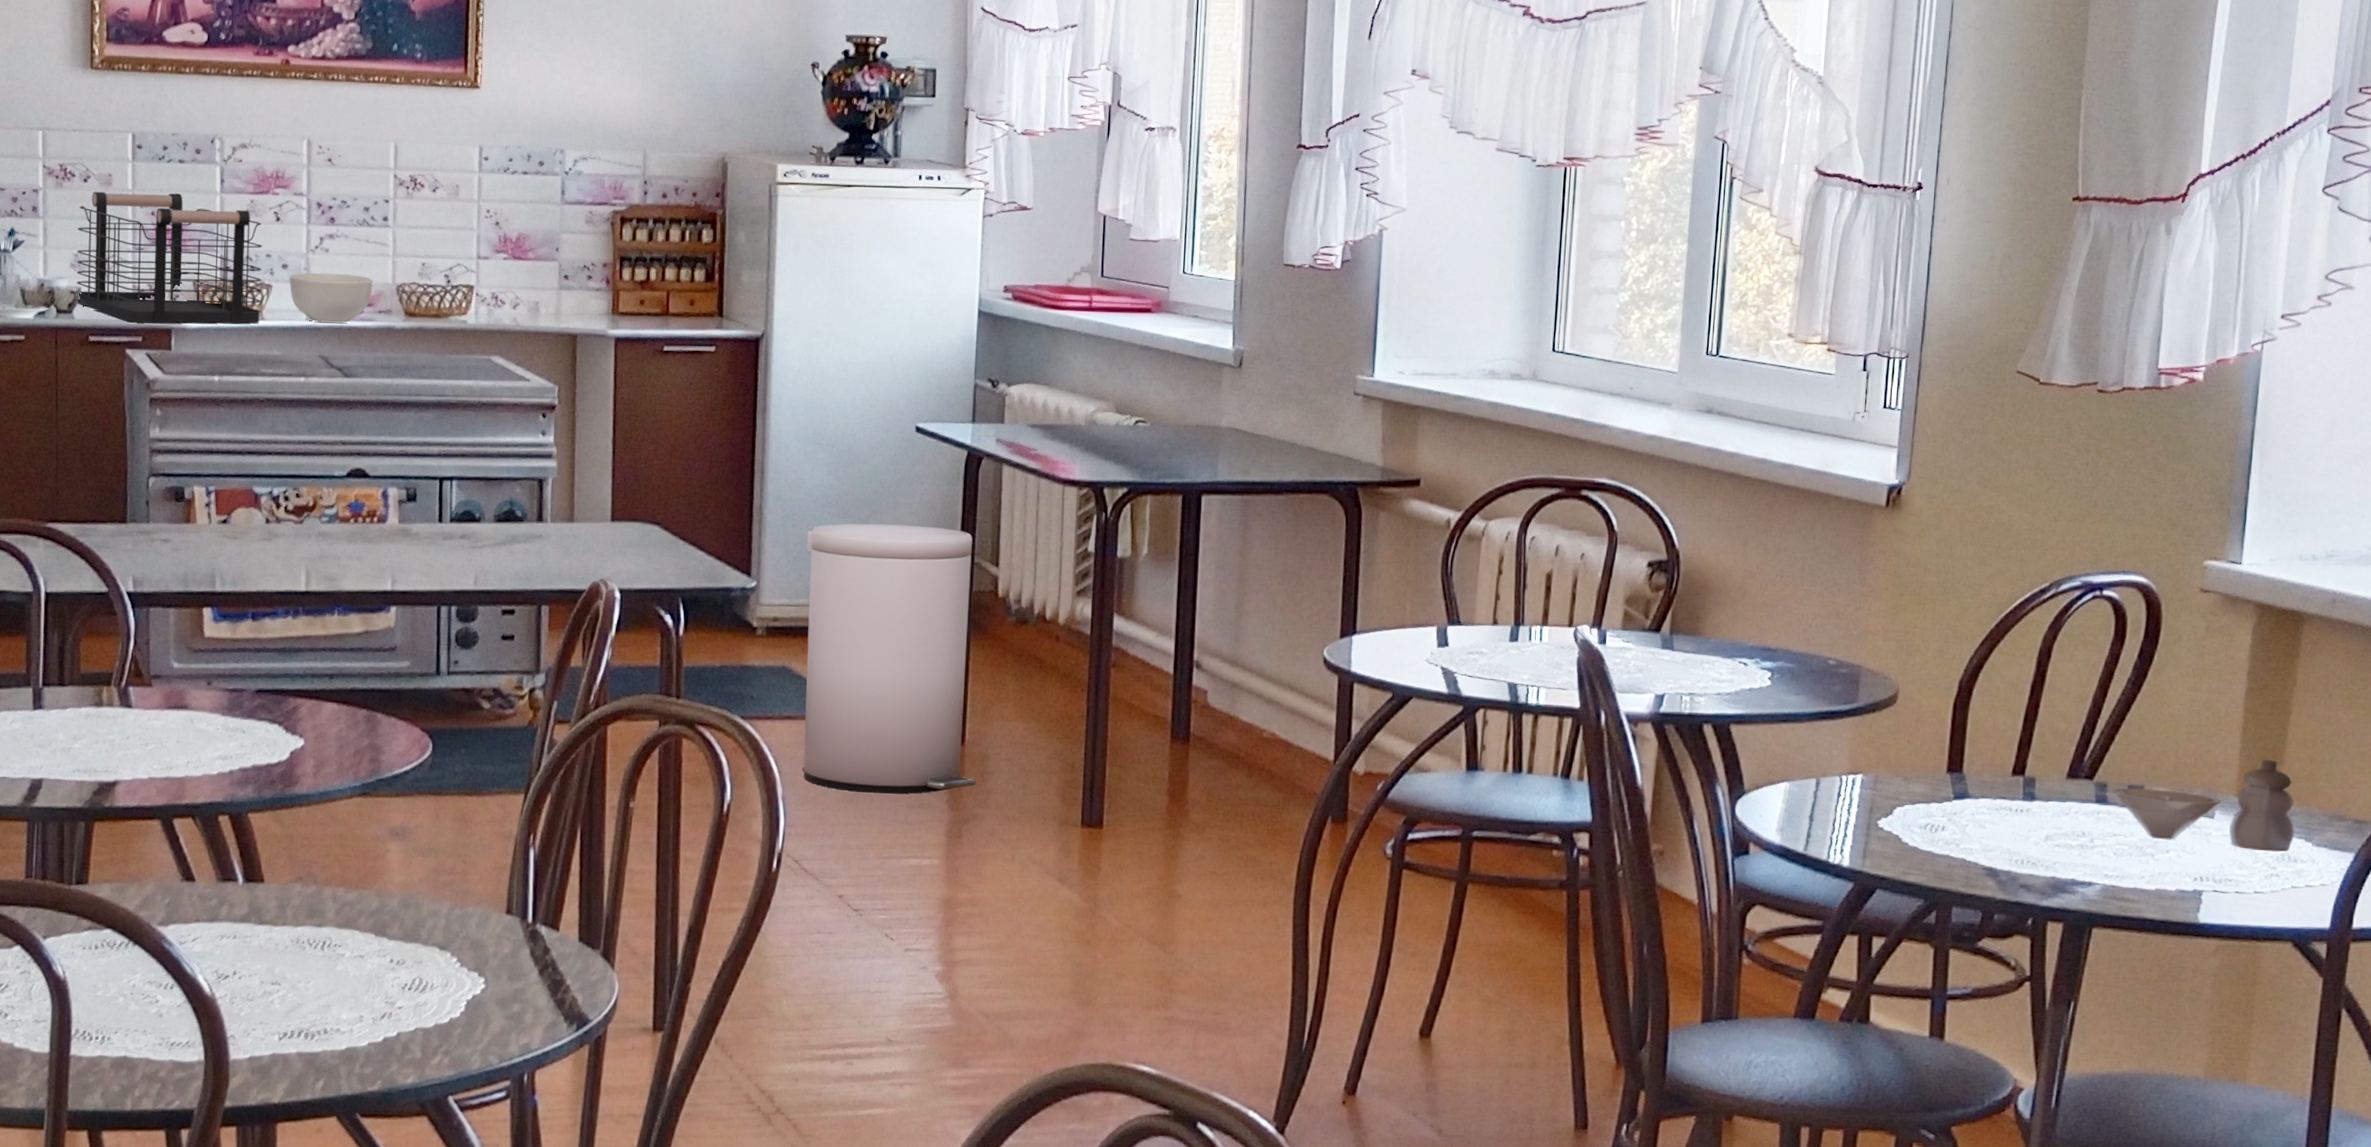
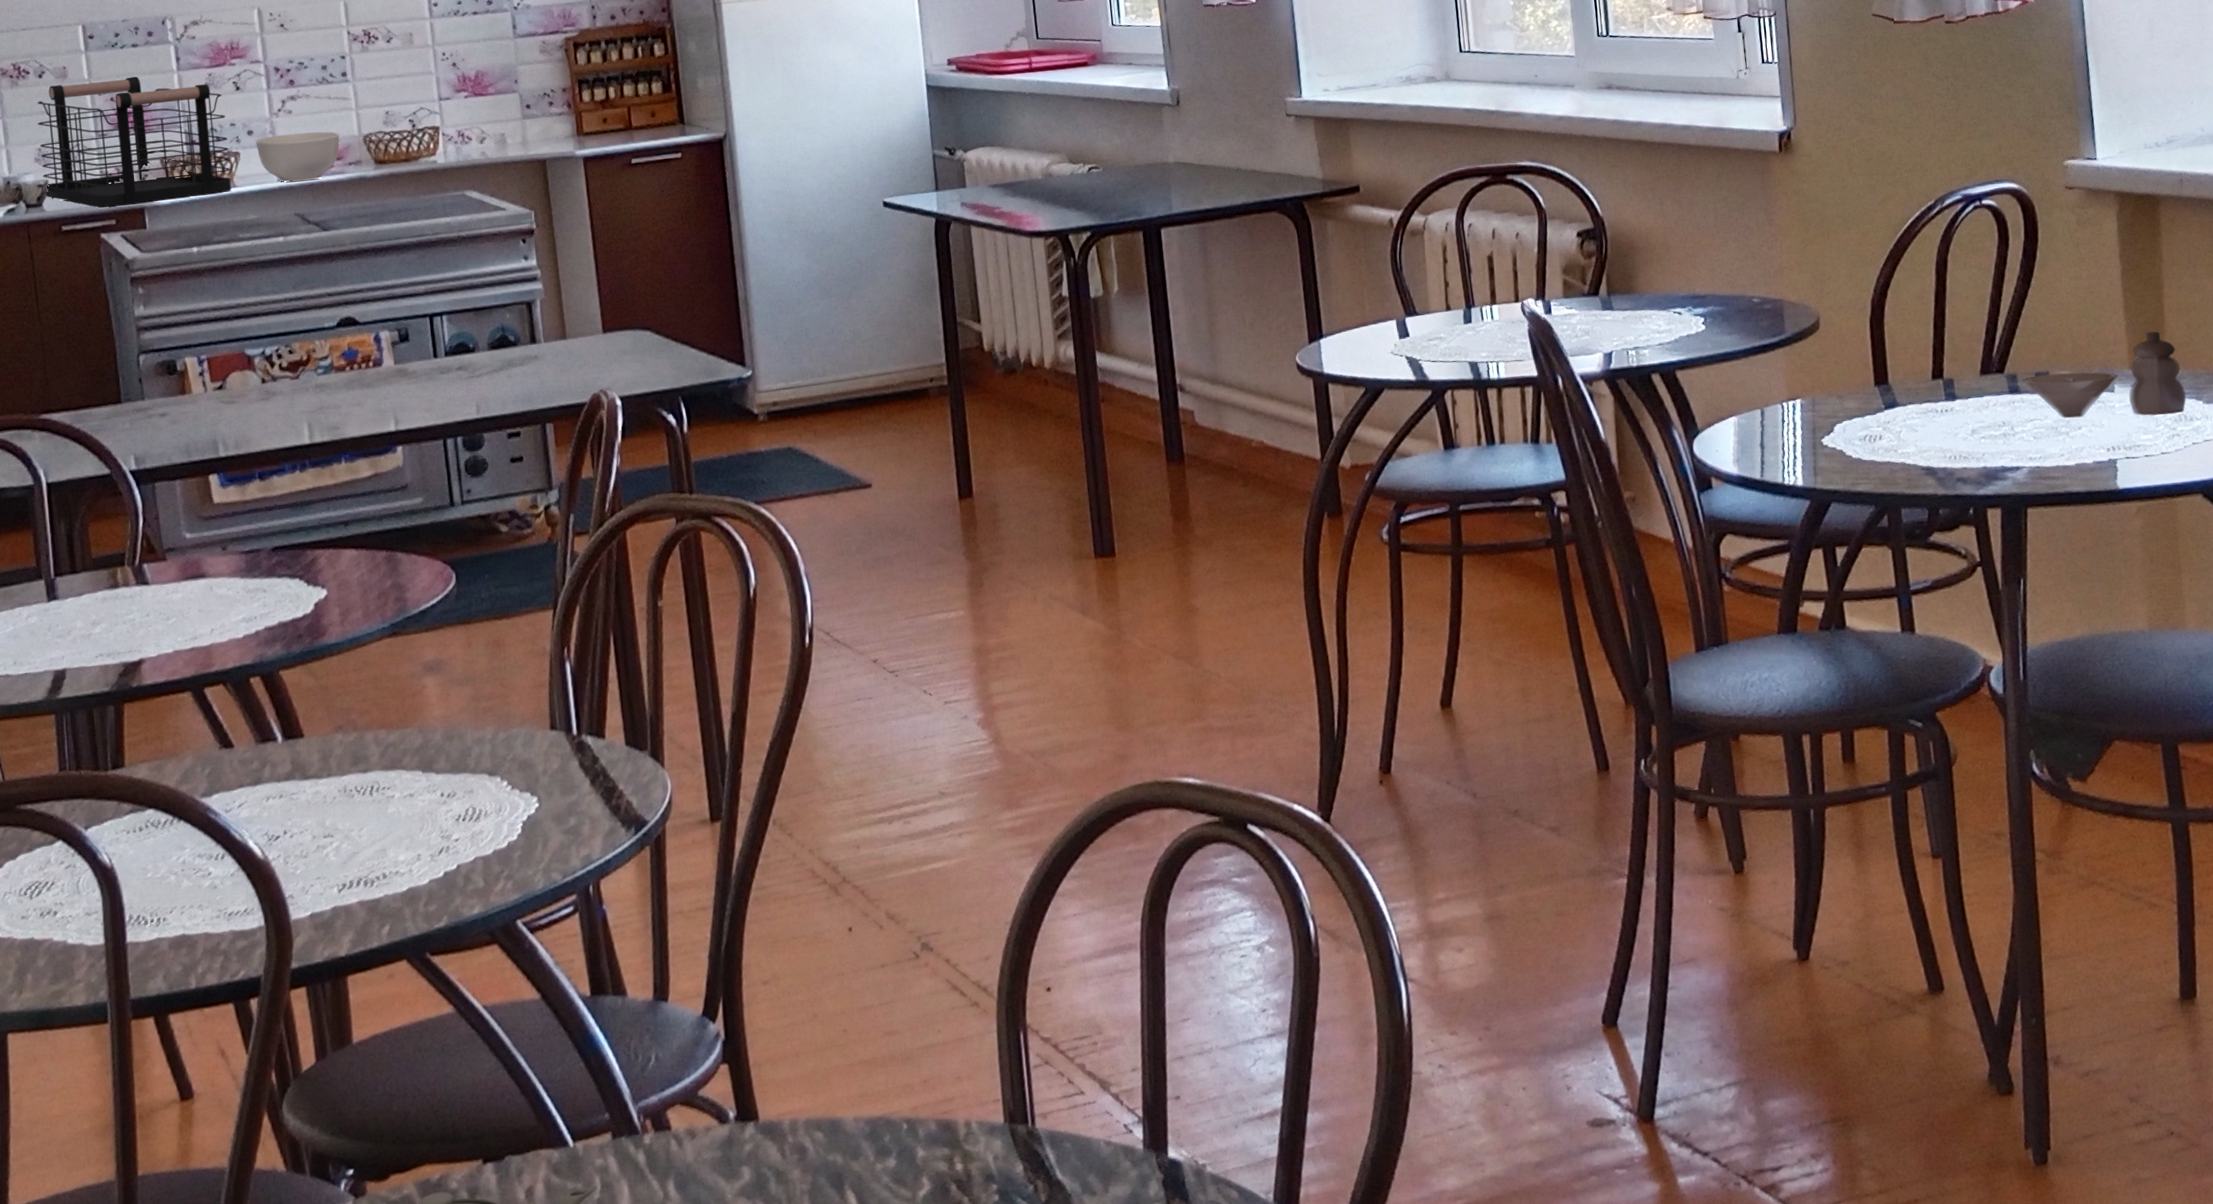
pedal bin: present [802,523,977,794] -> none [793,293,990,558]

